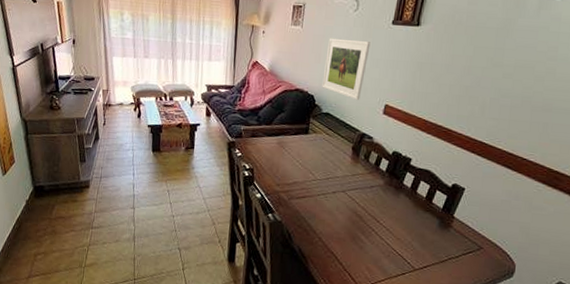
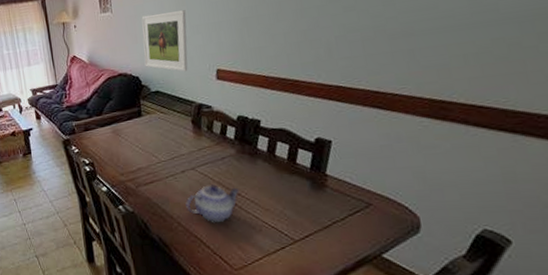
teapot: none [330,208,379,244] -> present [186,184,240,223]

